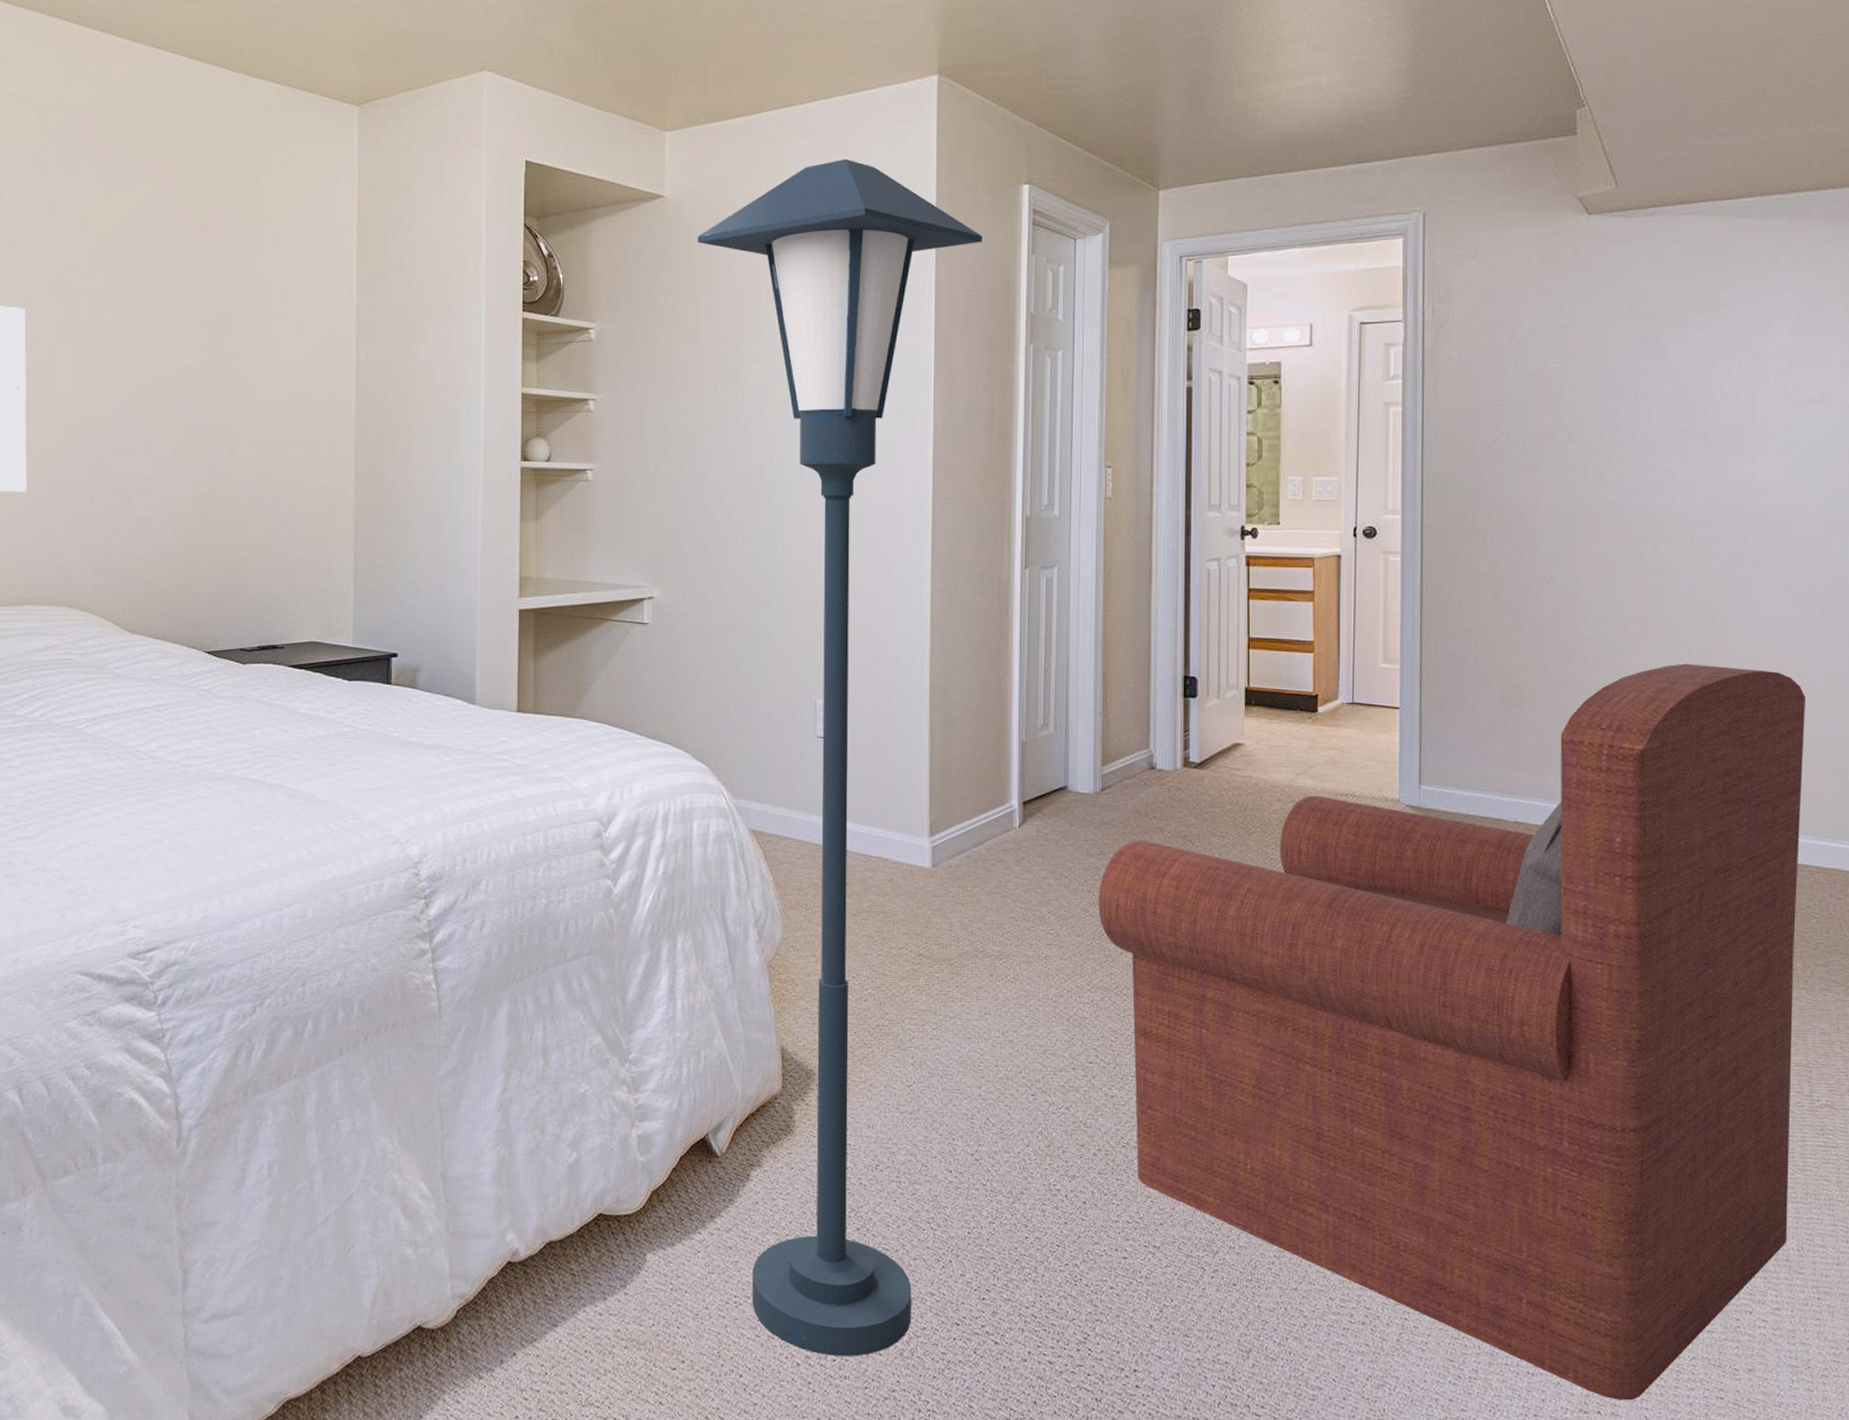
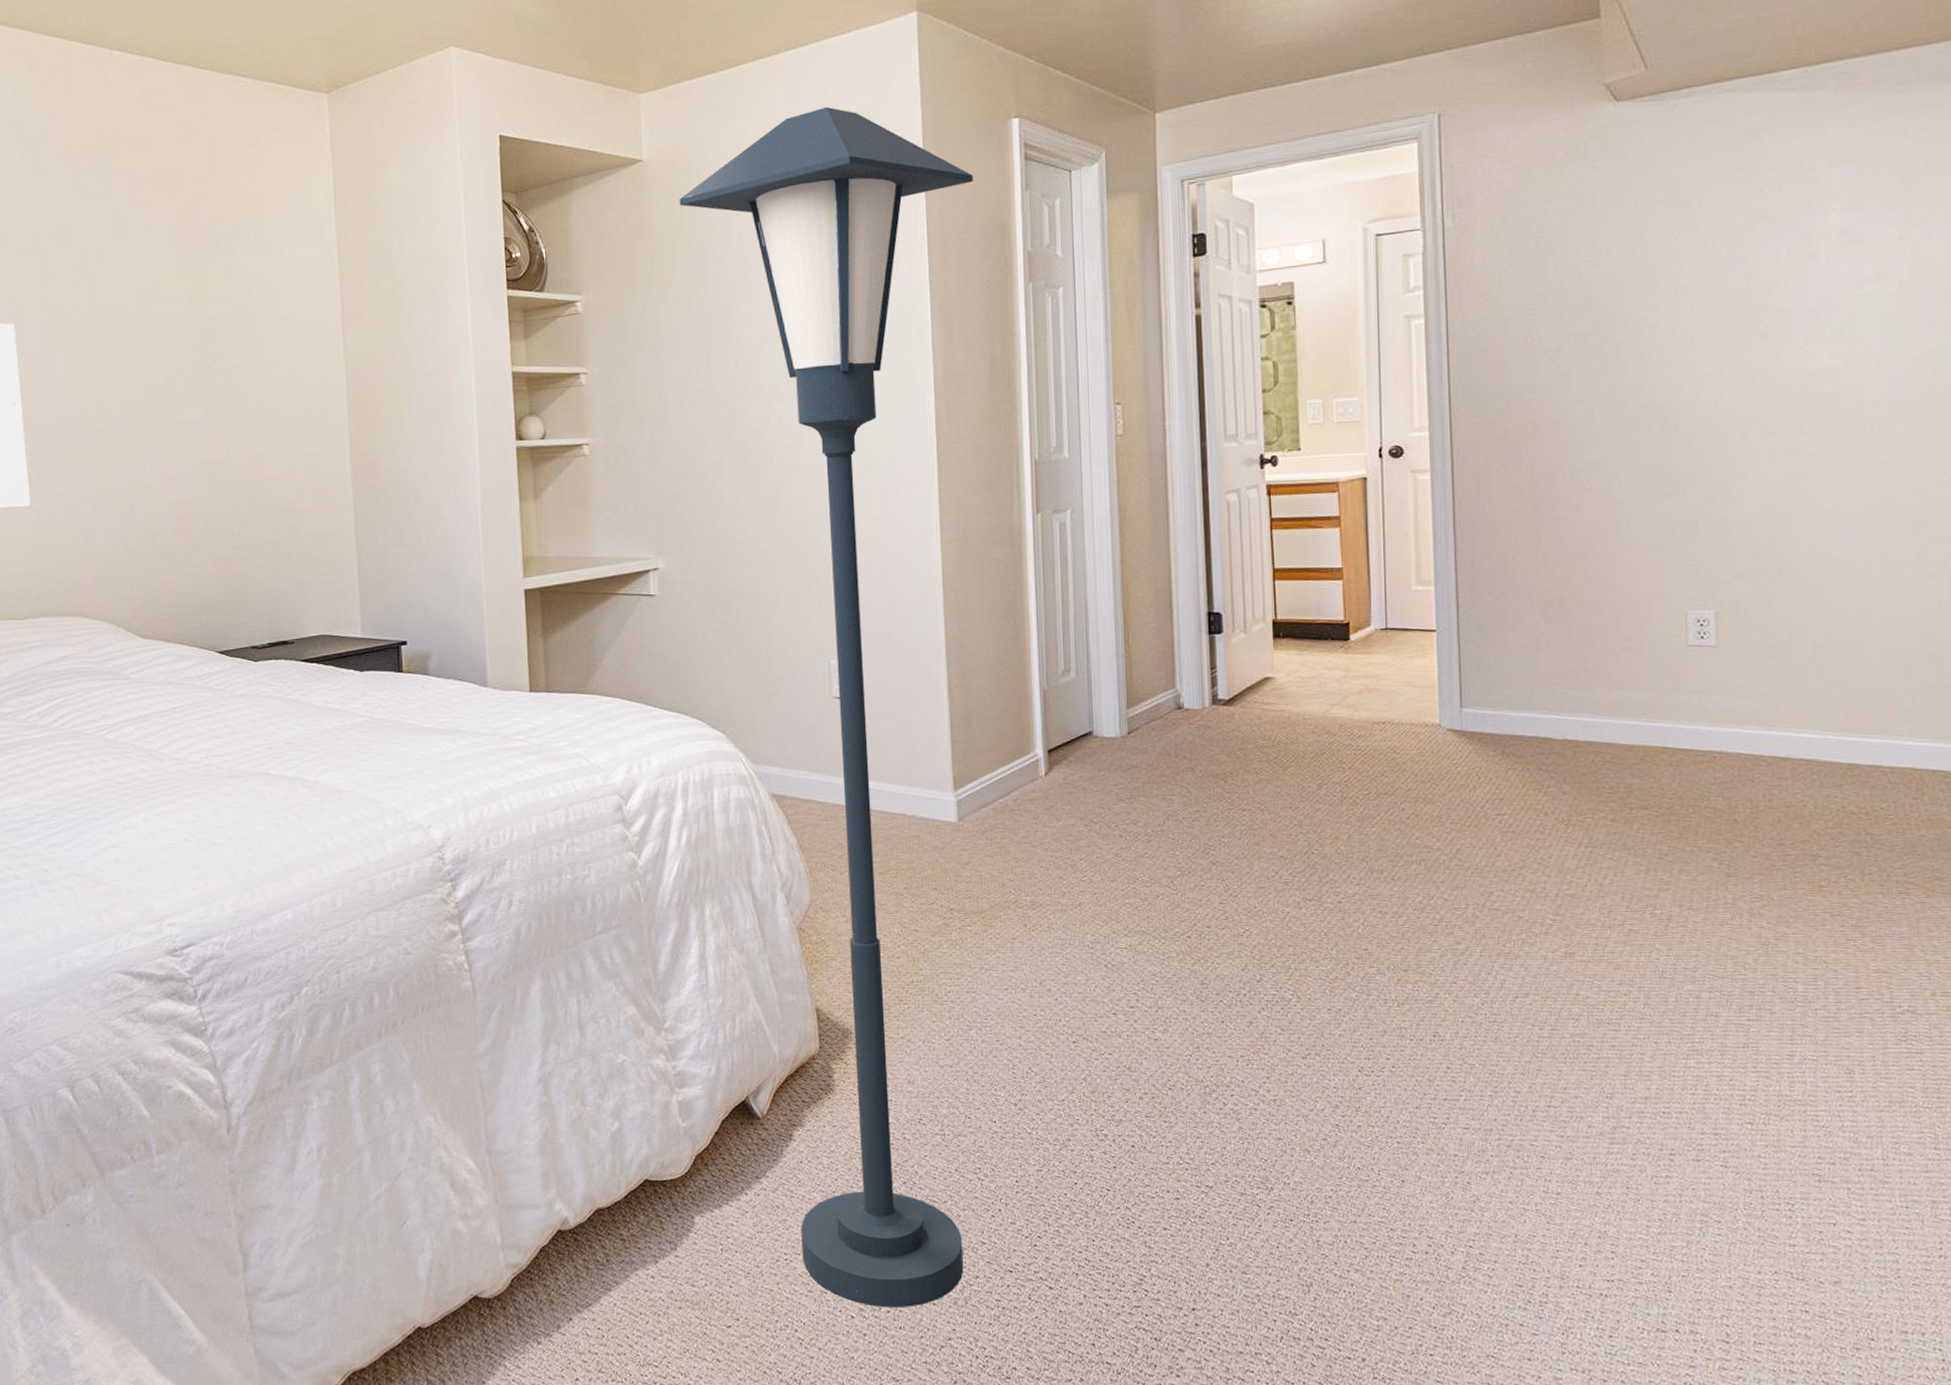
armchair: present [1098,663,1807,1401] -> none [1130,565,1873,1318]

